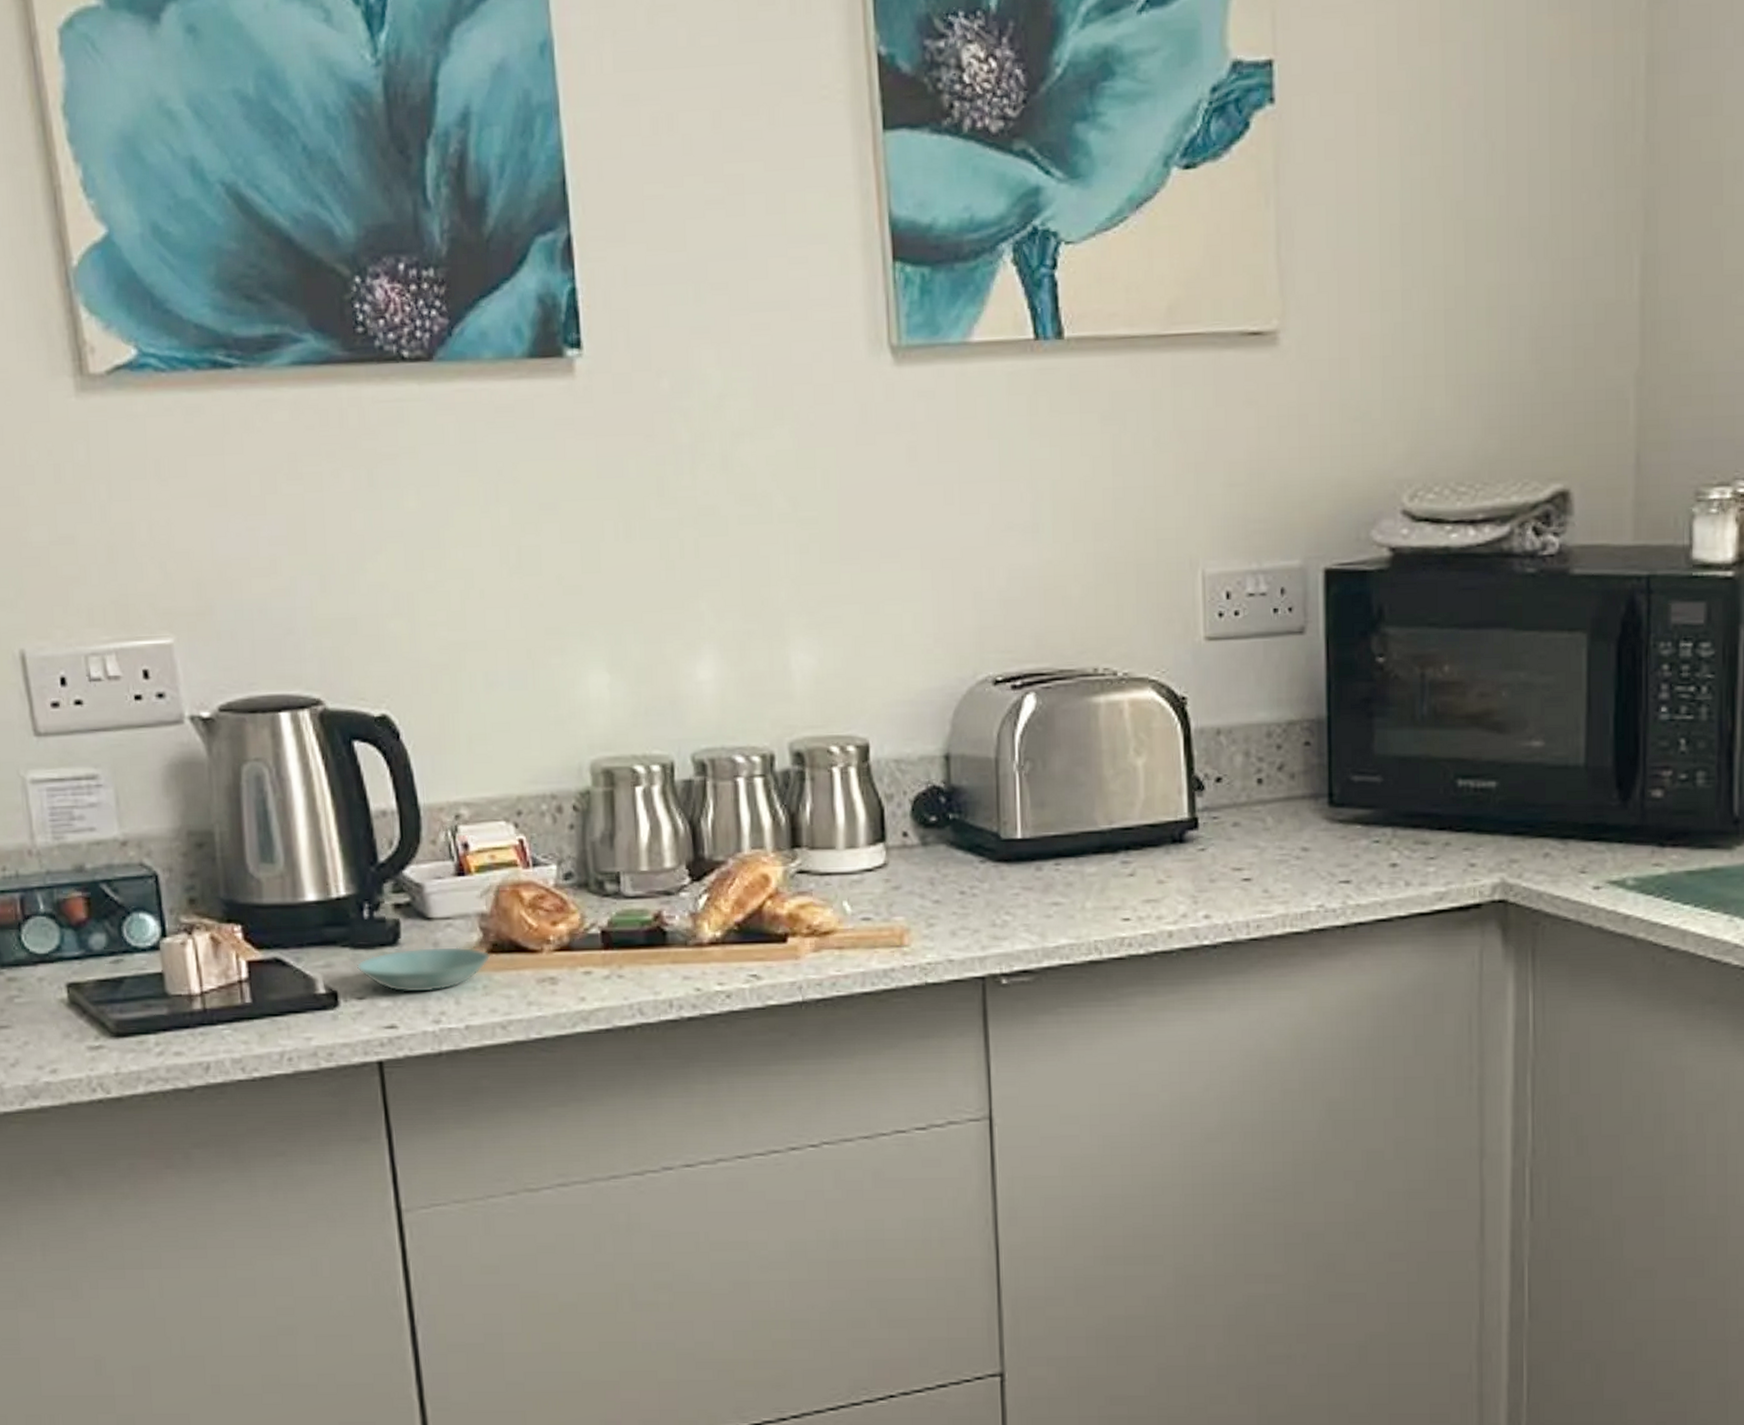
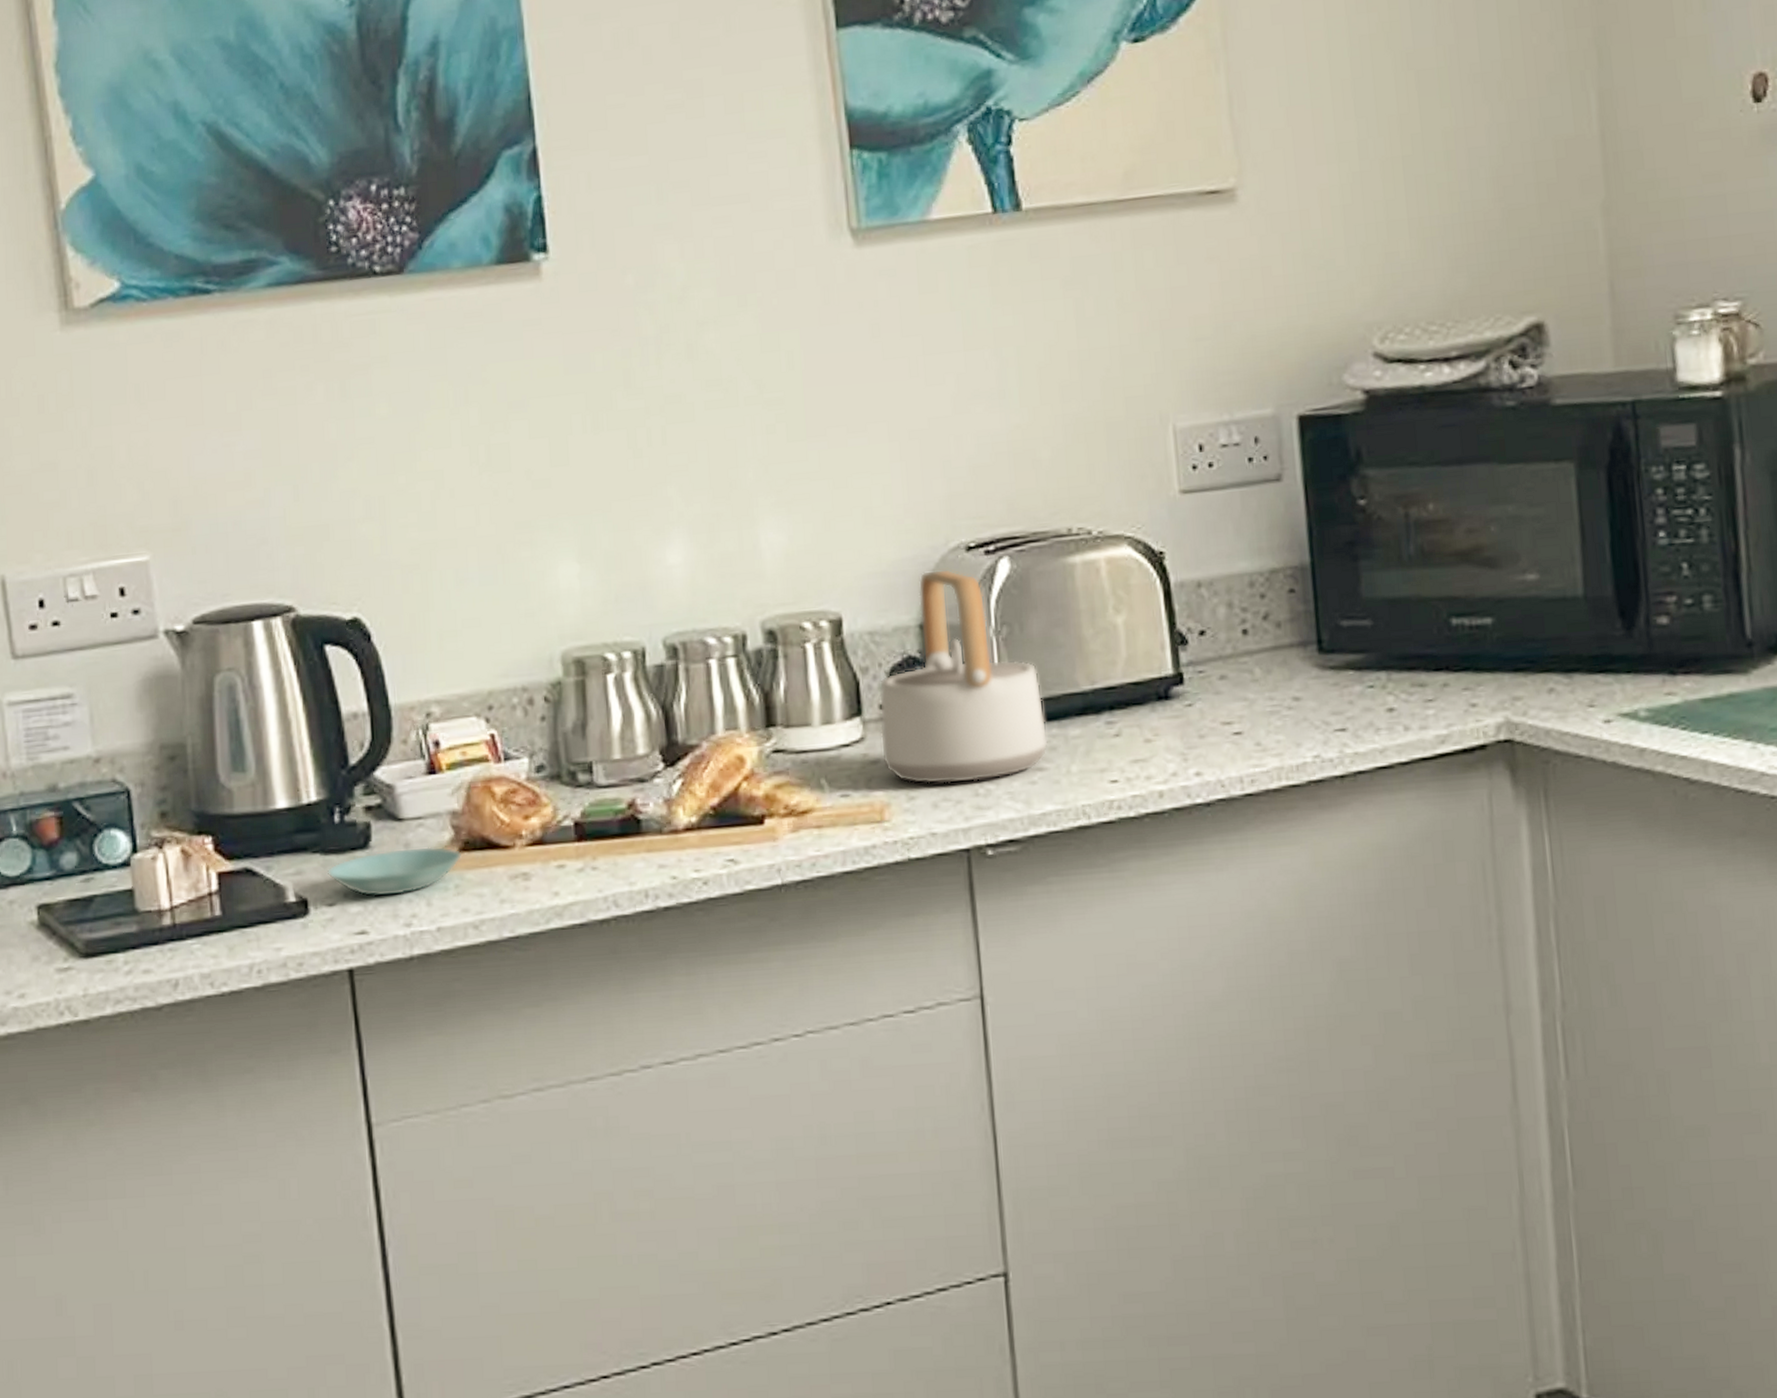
teapot: none [902,701,1065,913] -> present [879,568,1048,785]

